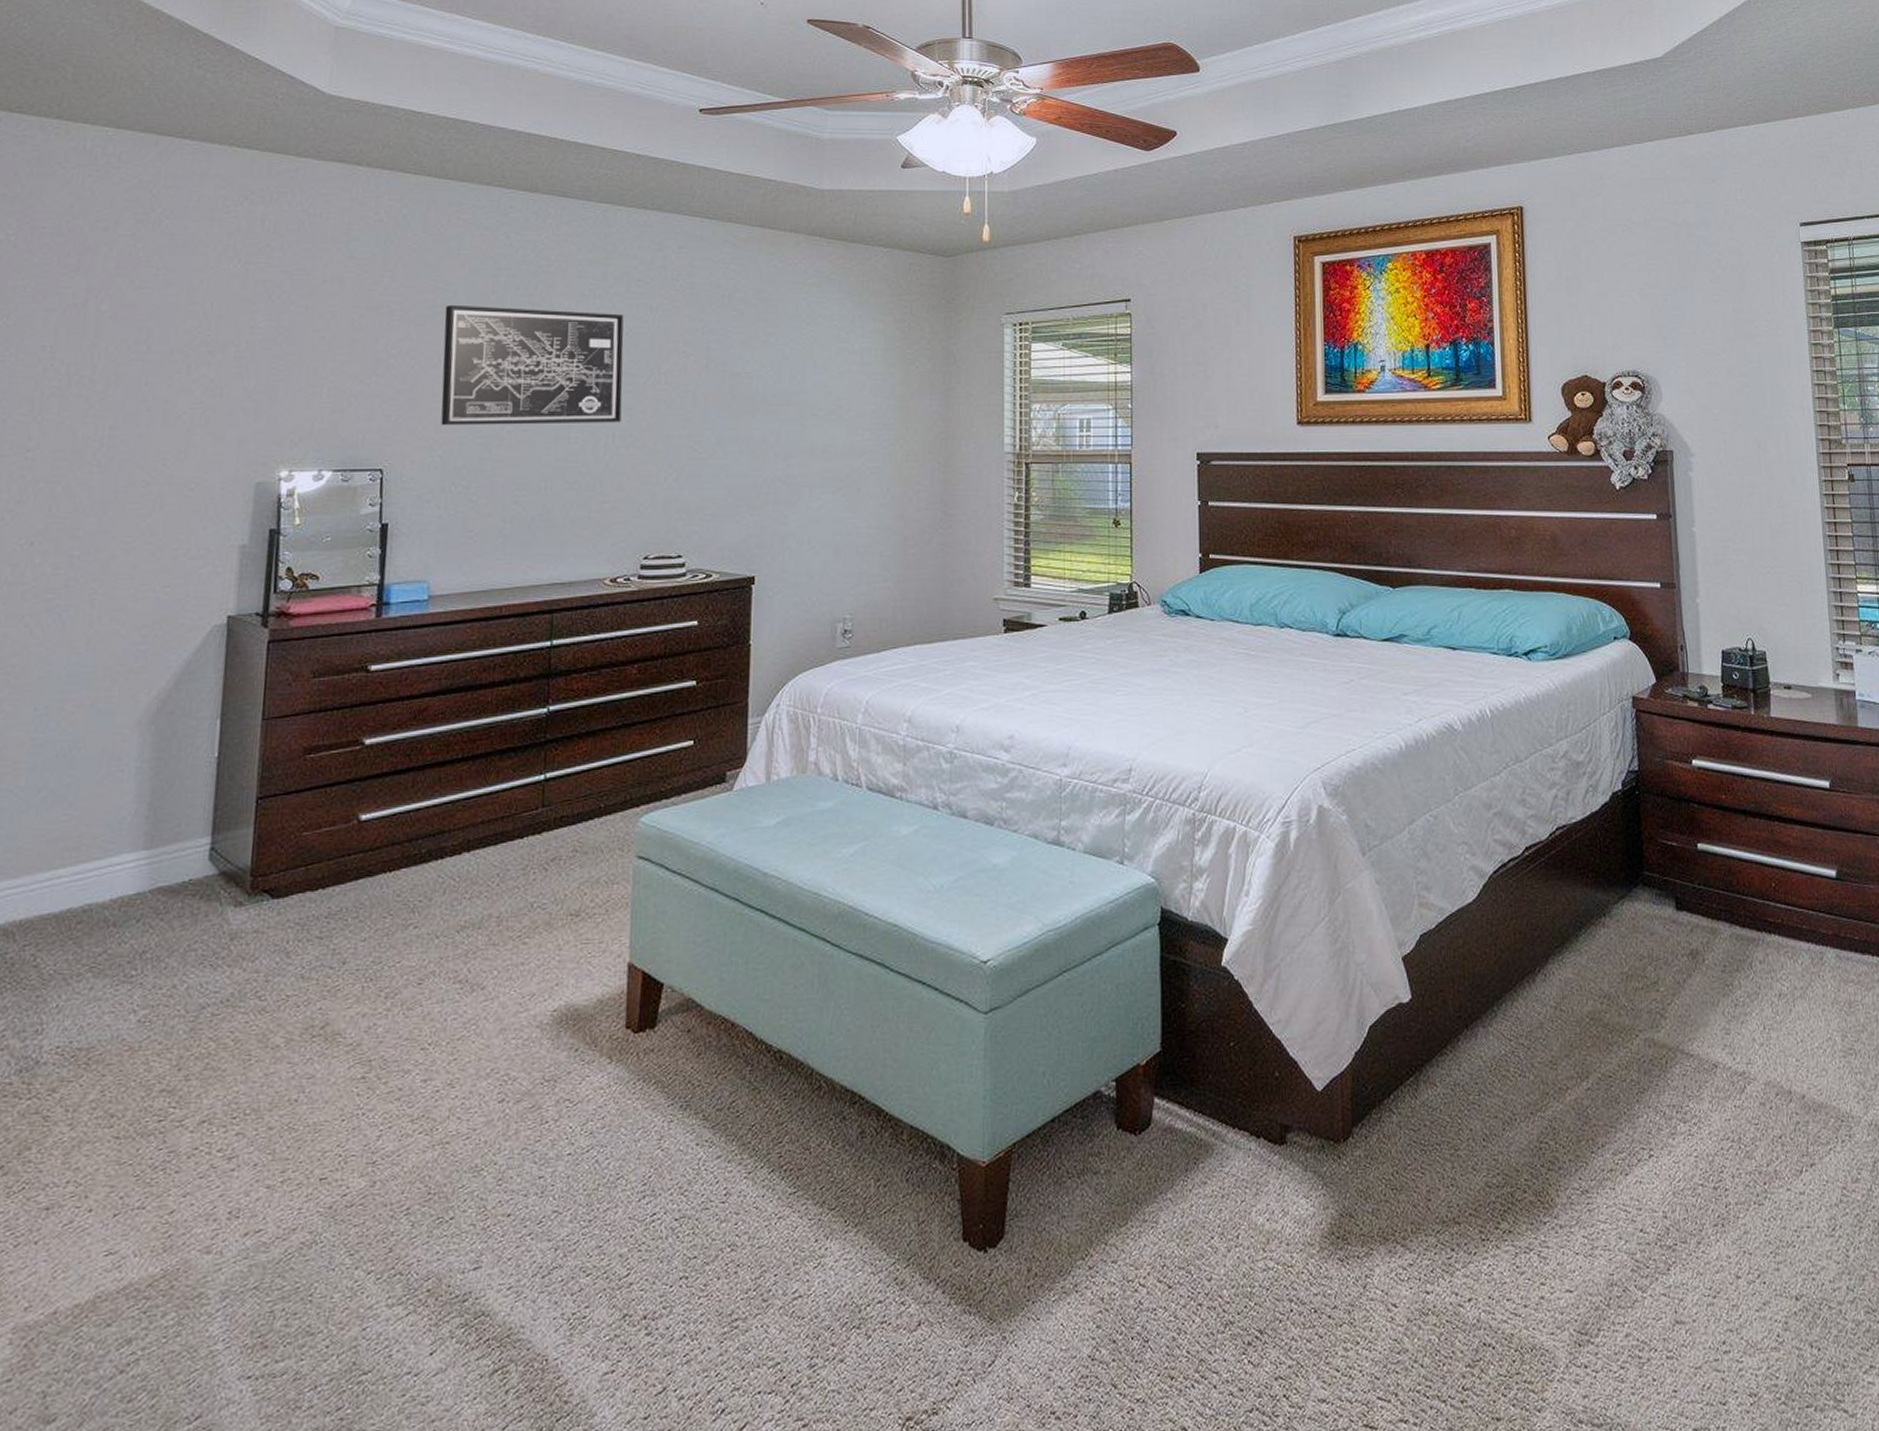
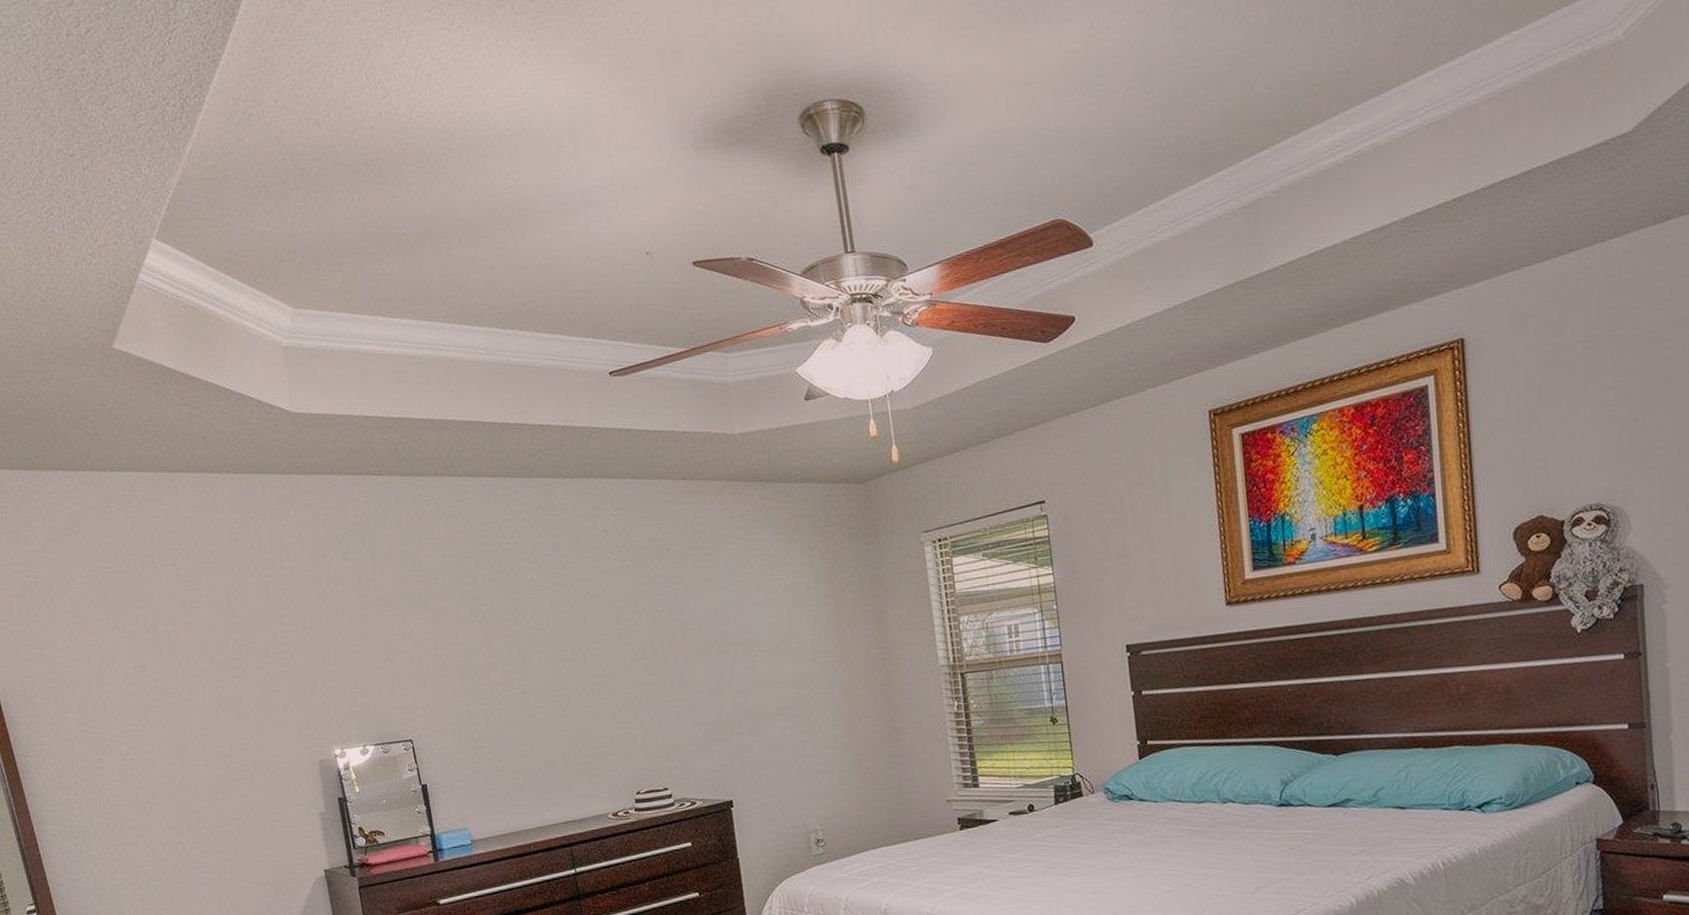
wall art: present [441,304,624,426] -> none [430,579,595,697]

